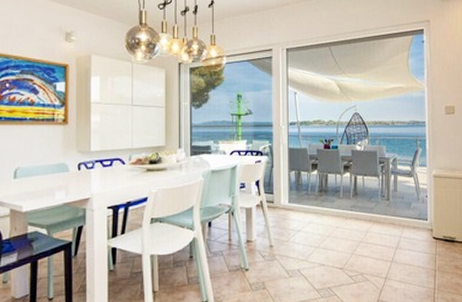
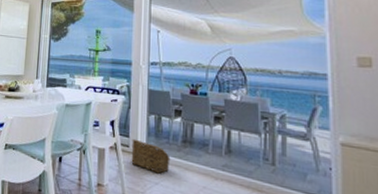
basket: none [276,194,310,222] -> present [131,138,171,174]

